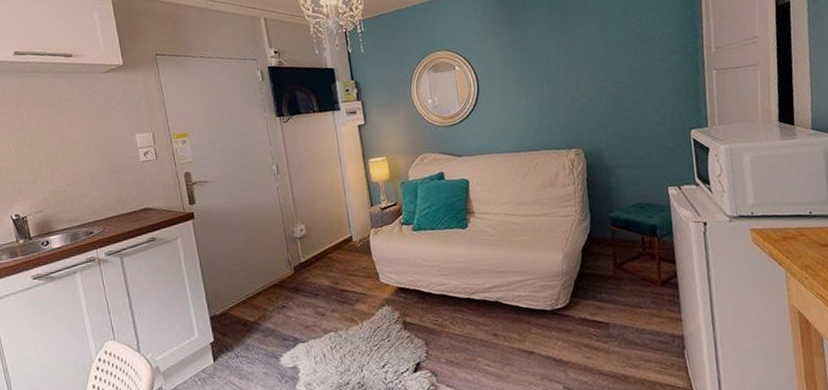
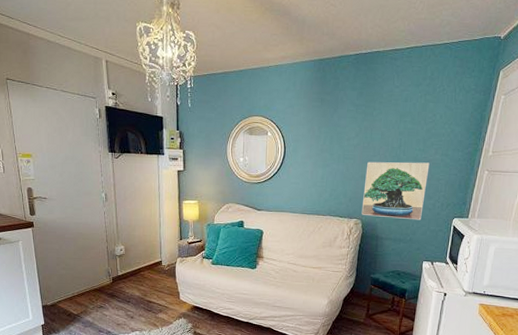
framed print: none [575,71,653,143] -> present [361,161,430,220]

